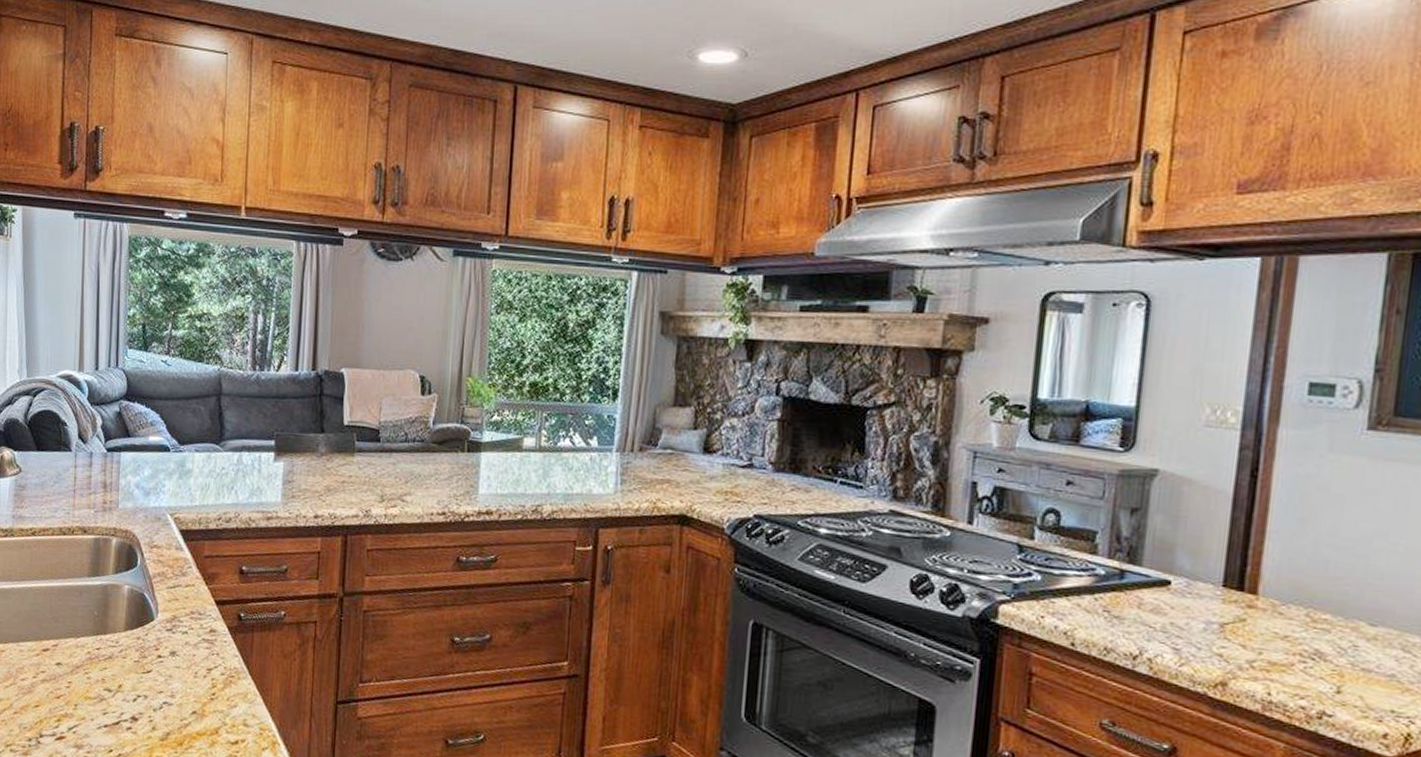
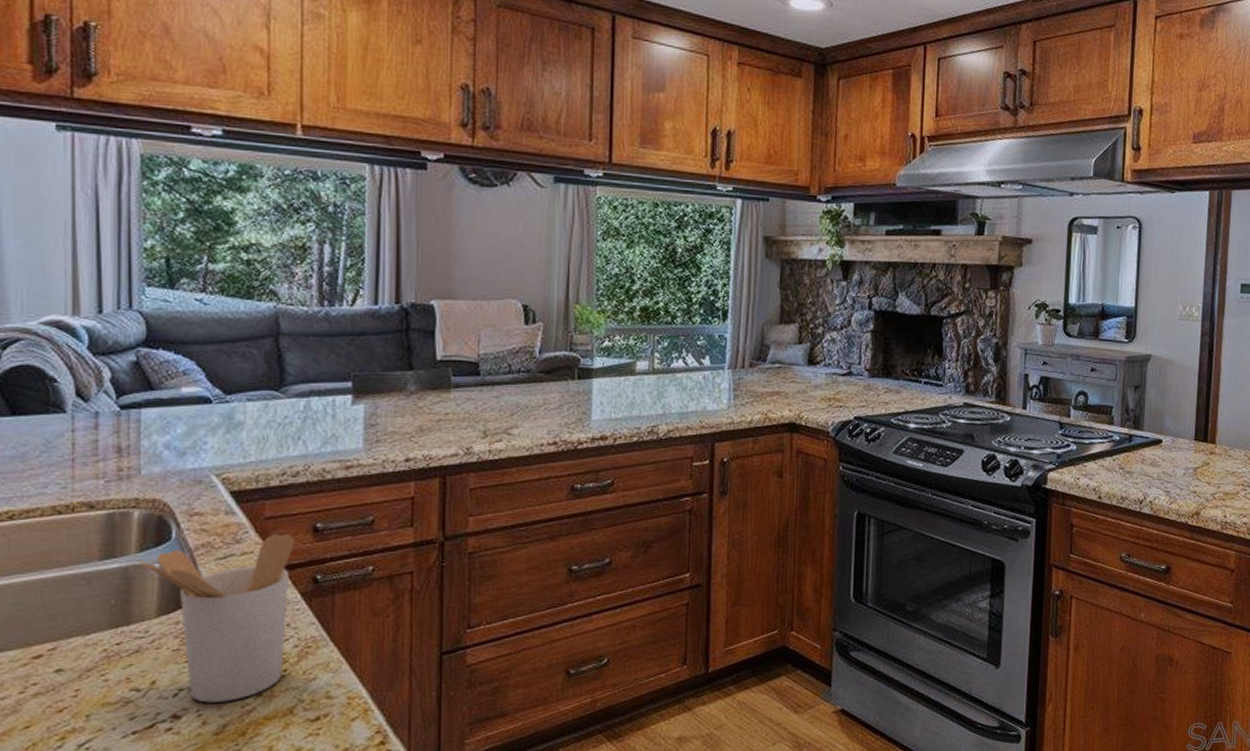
utensil holder: none [115,572,226,714] -> present [140,534,295,703]

